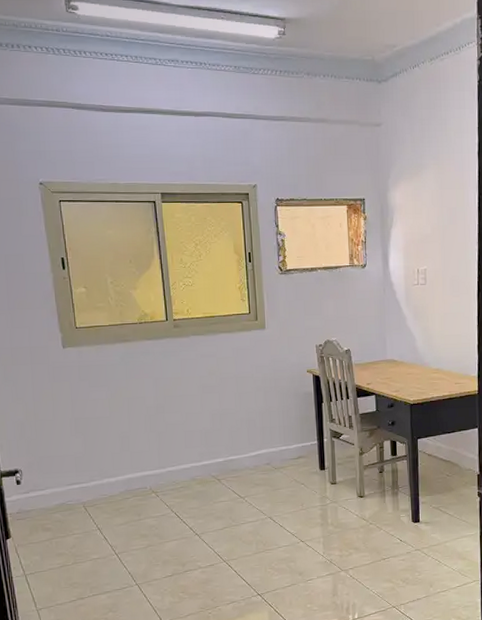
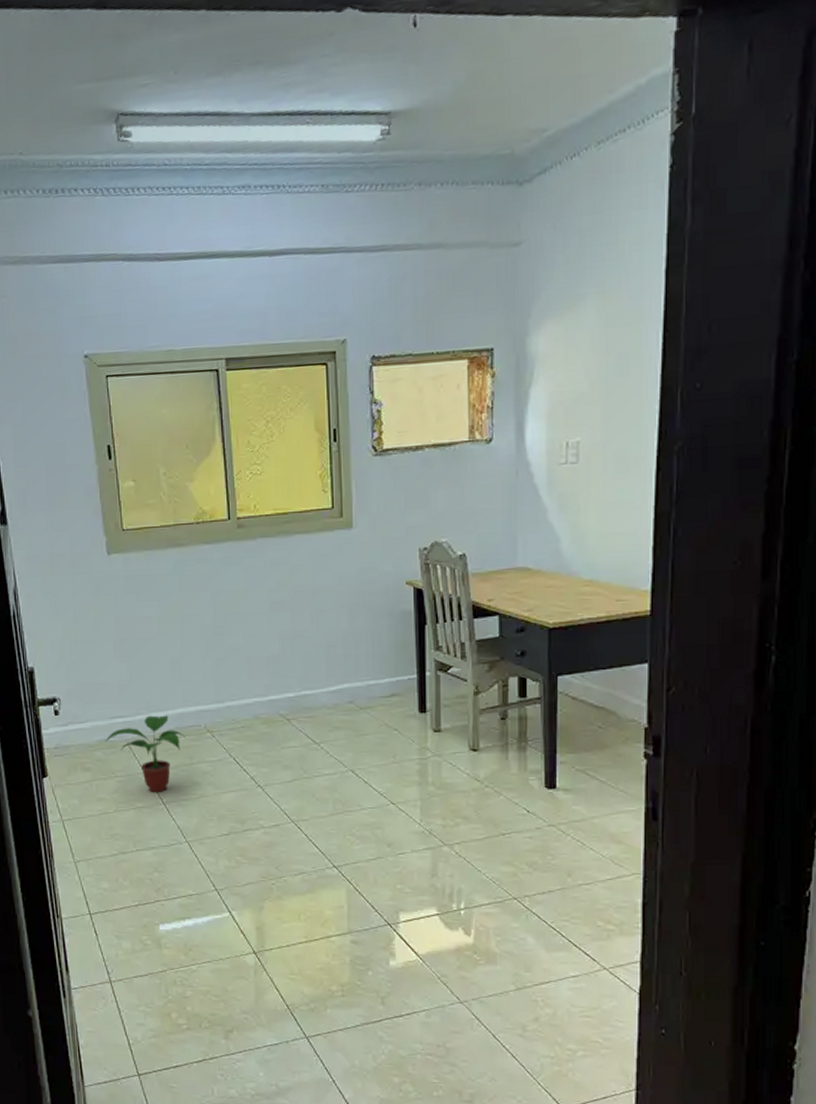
potted plant: none [63,480,134,545] -> present [105,715,186,792]

